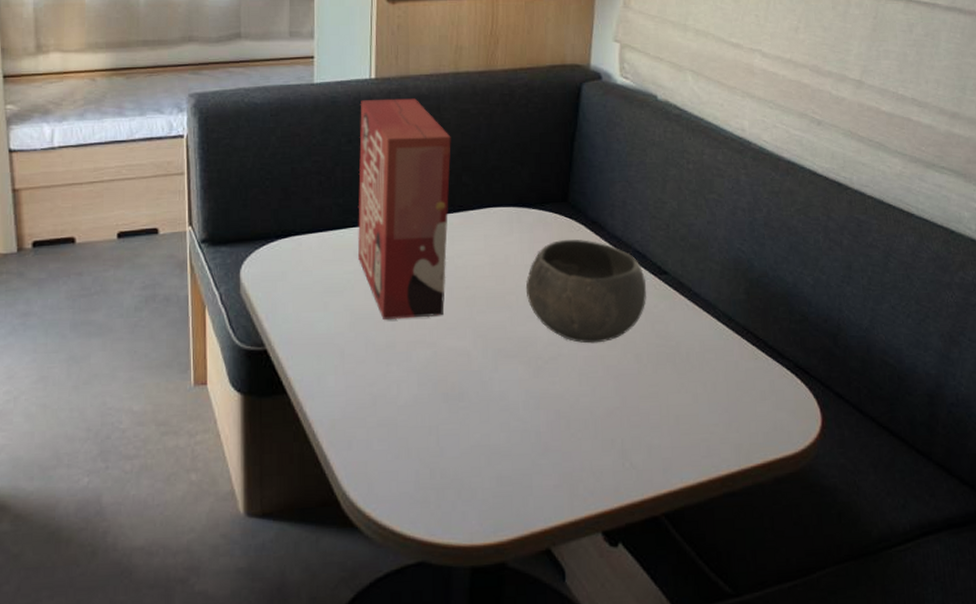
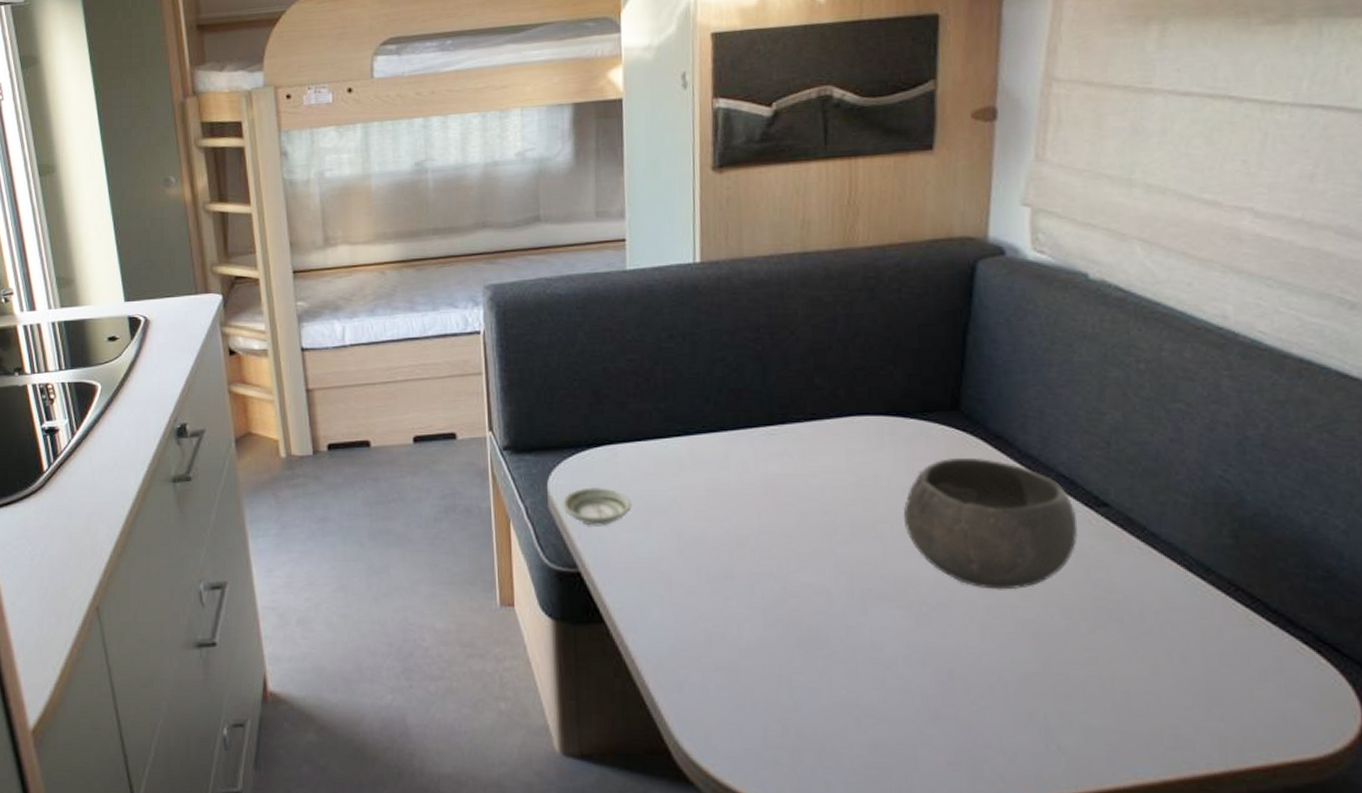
saucer: none [253,273,313,308] -> present [562,487,632,526]
cereal box: present [358,98,451,319] -> none [683,285,799,546]

